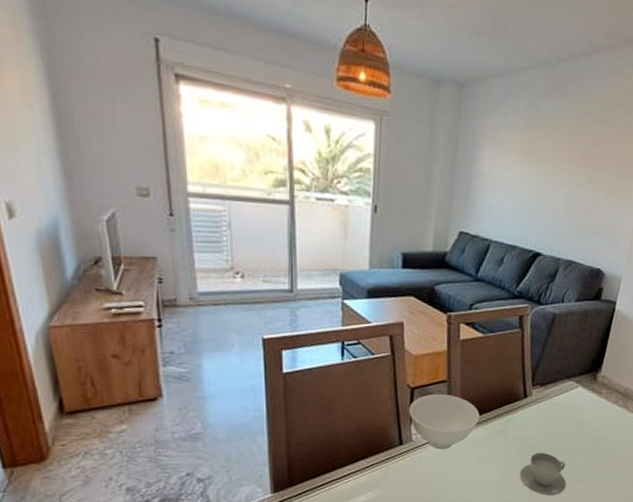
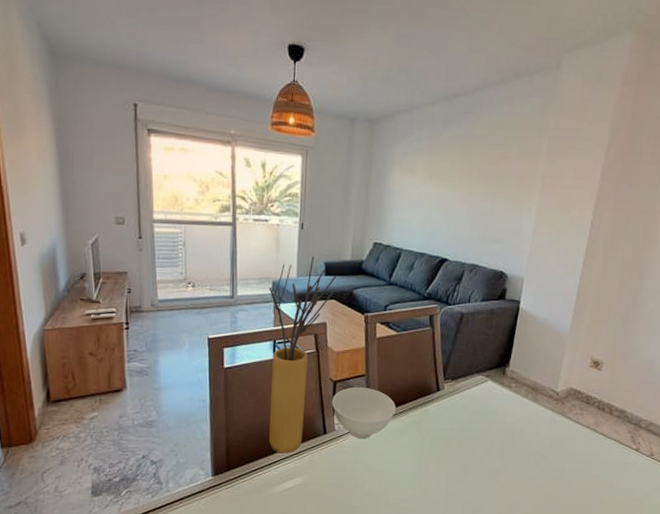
vase: none [335,245,416,467] -> present [268,256,337,454]
teacup: present [520,452,566,496] -> none [436,443,481,487]

